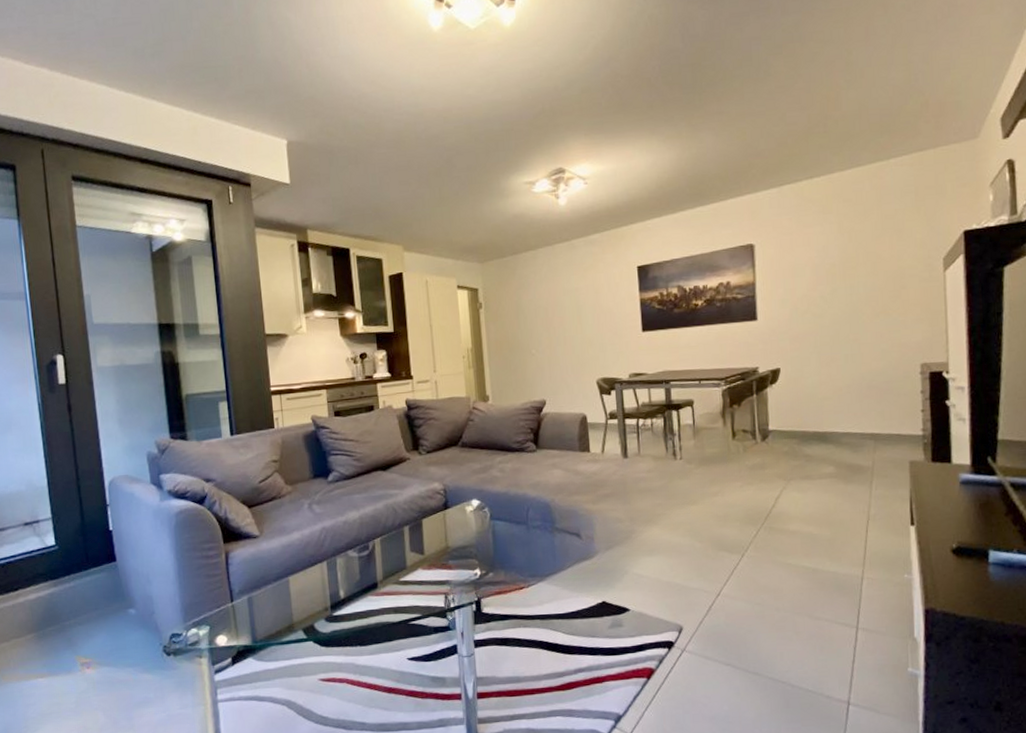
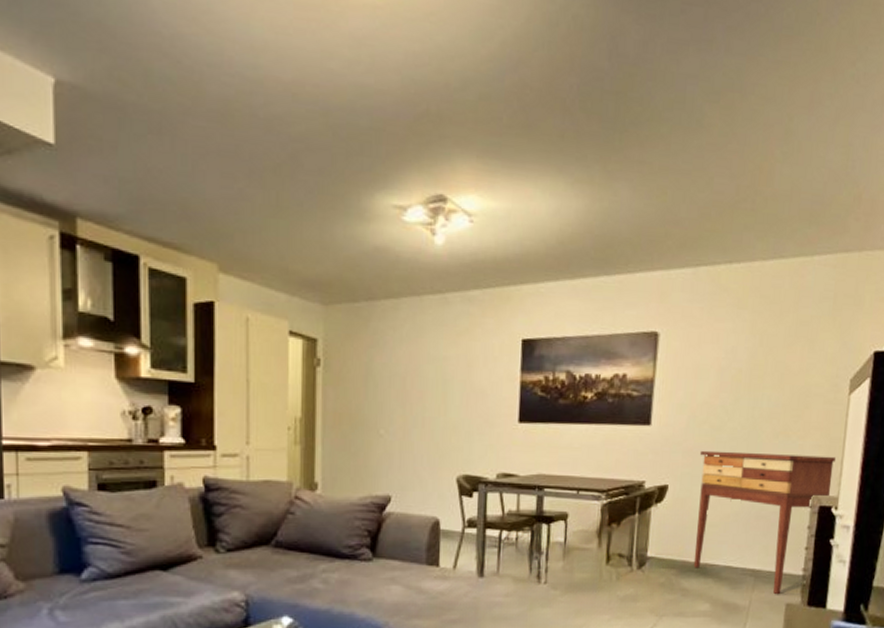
console table: none [805,327,940,454] -> present [693,450,836,595]

